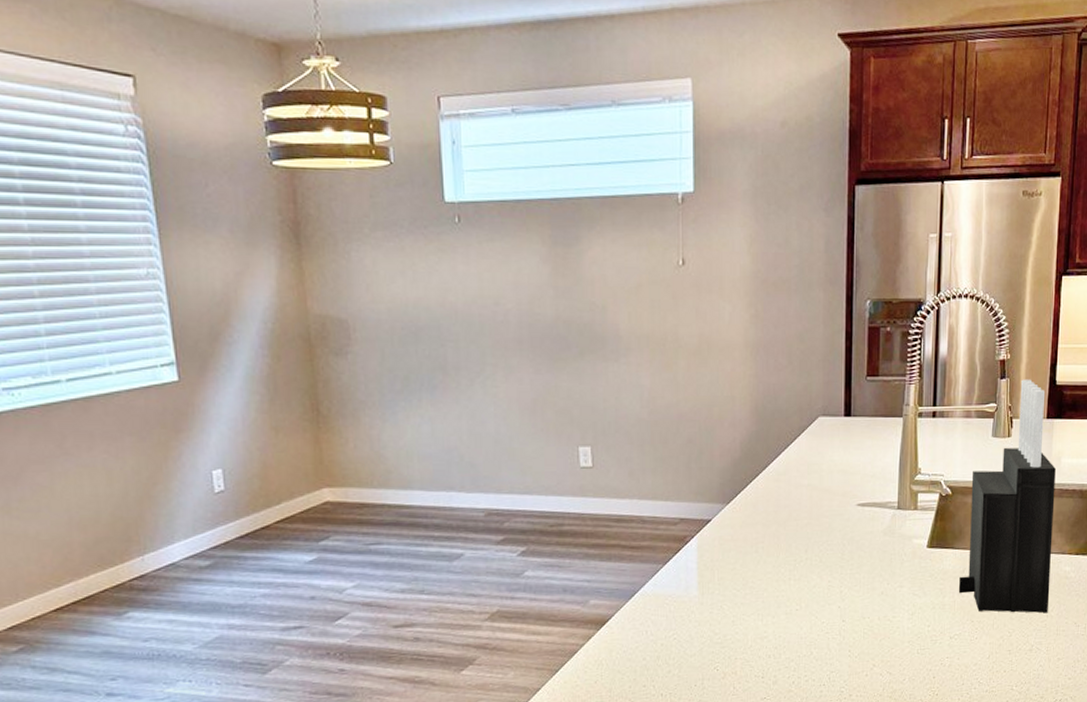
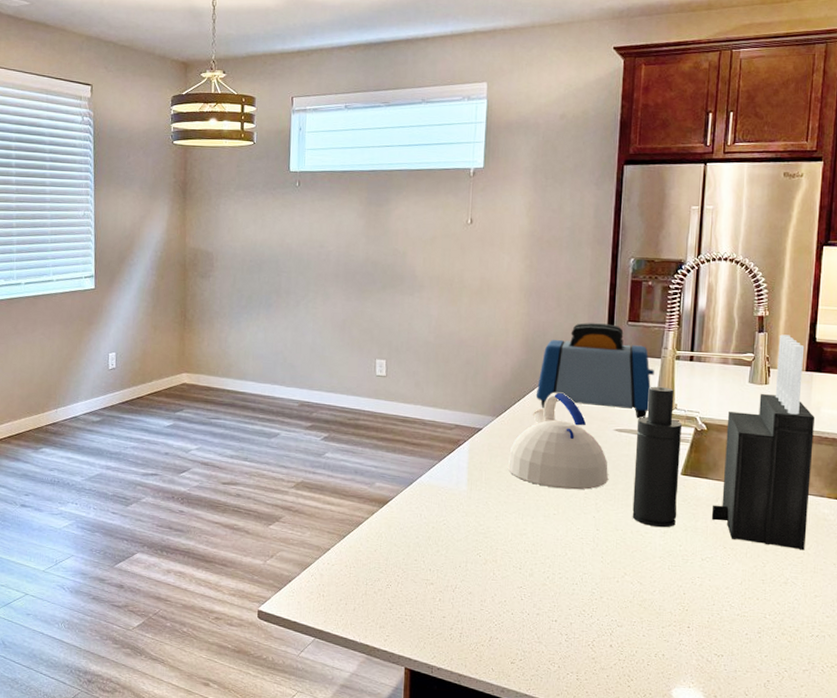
kettle: none [742,467,853,580] -> present [507,392,609,490]
toaster: none [769,381,896,490] -> present [535,322,654,419]
atomizer: none [879,449,926,610] -> present [632,386,682,528]

